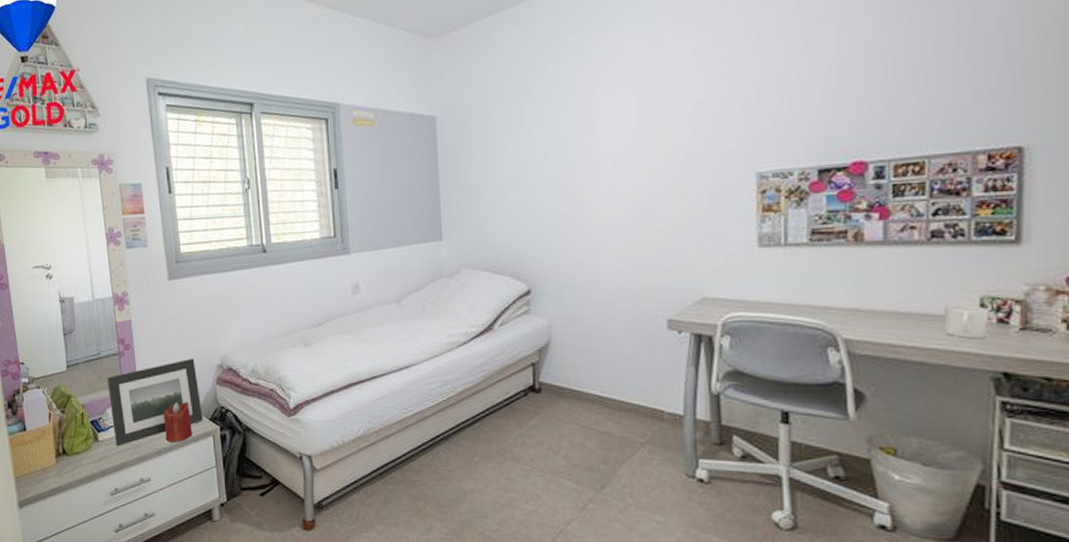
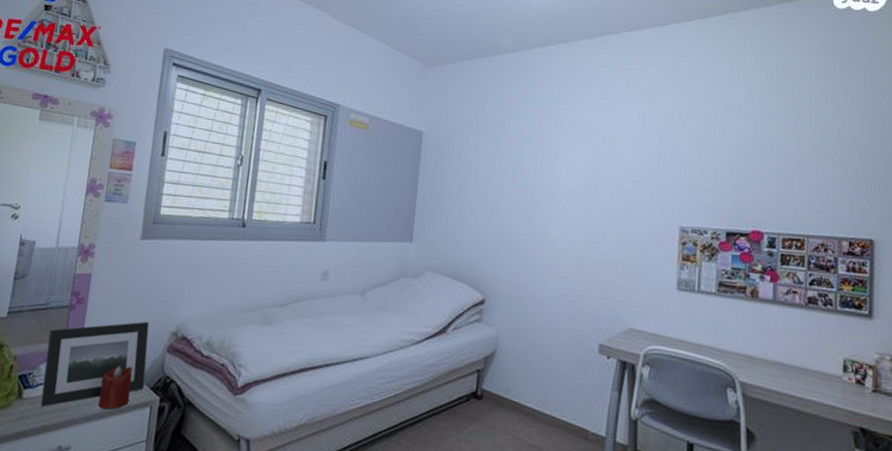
mug: present [943,304,990,340] -> none [816,362,851,396]

